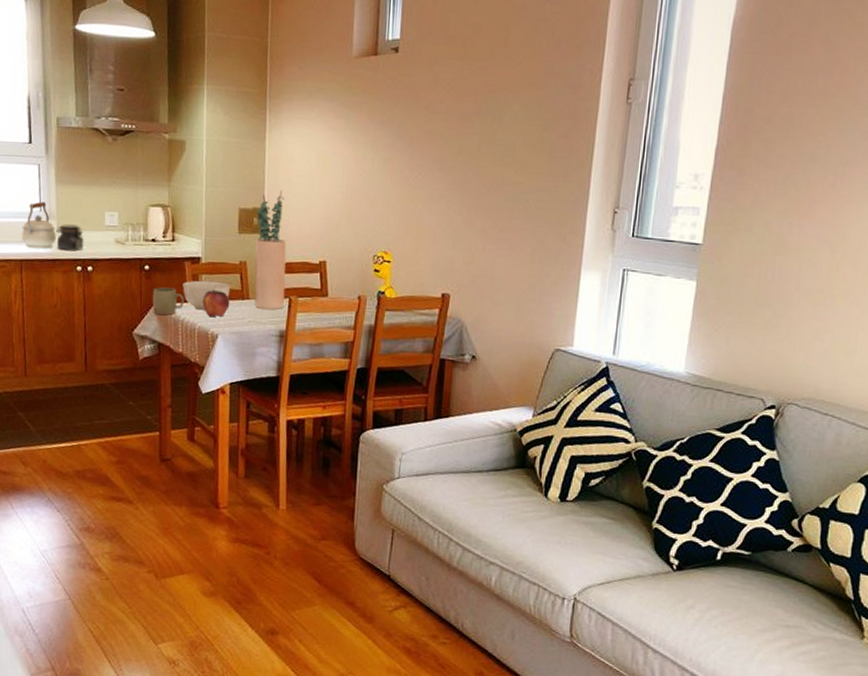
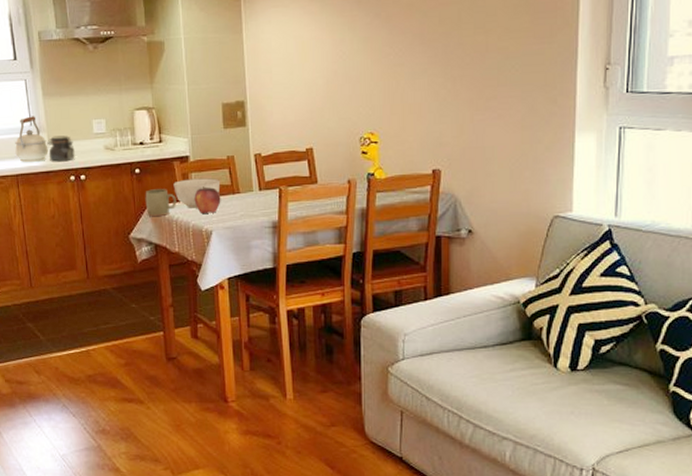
vase: present [254,190,287,311] -> none [240,81,275,203]

